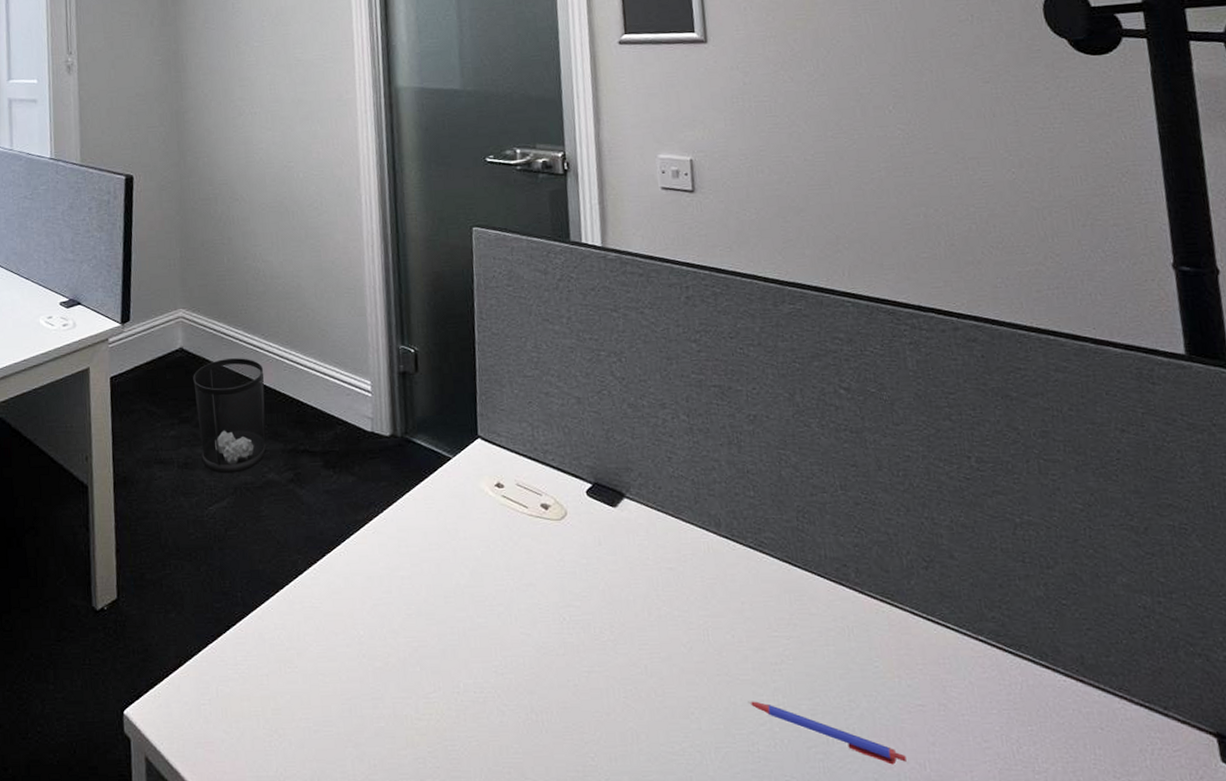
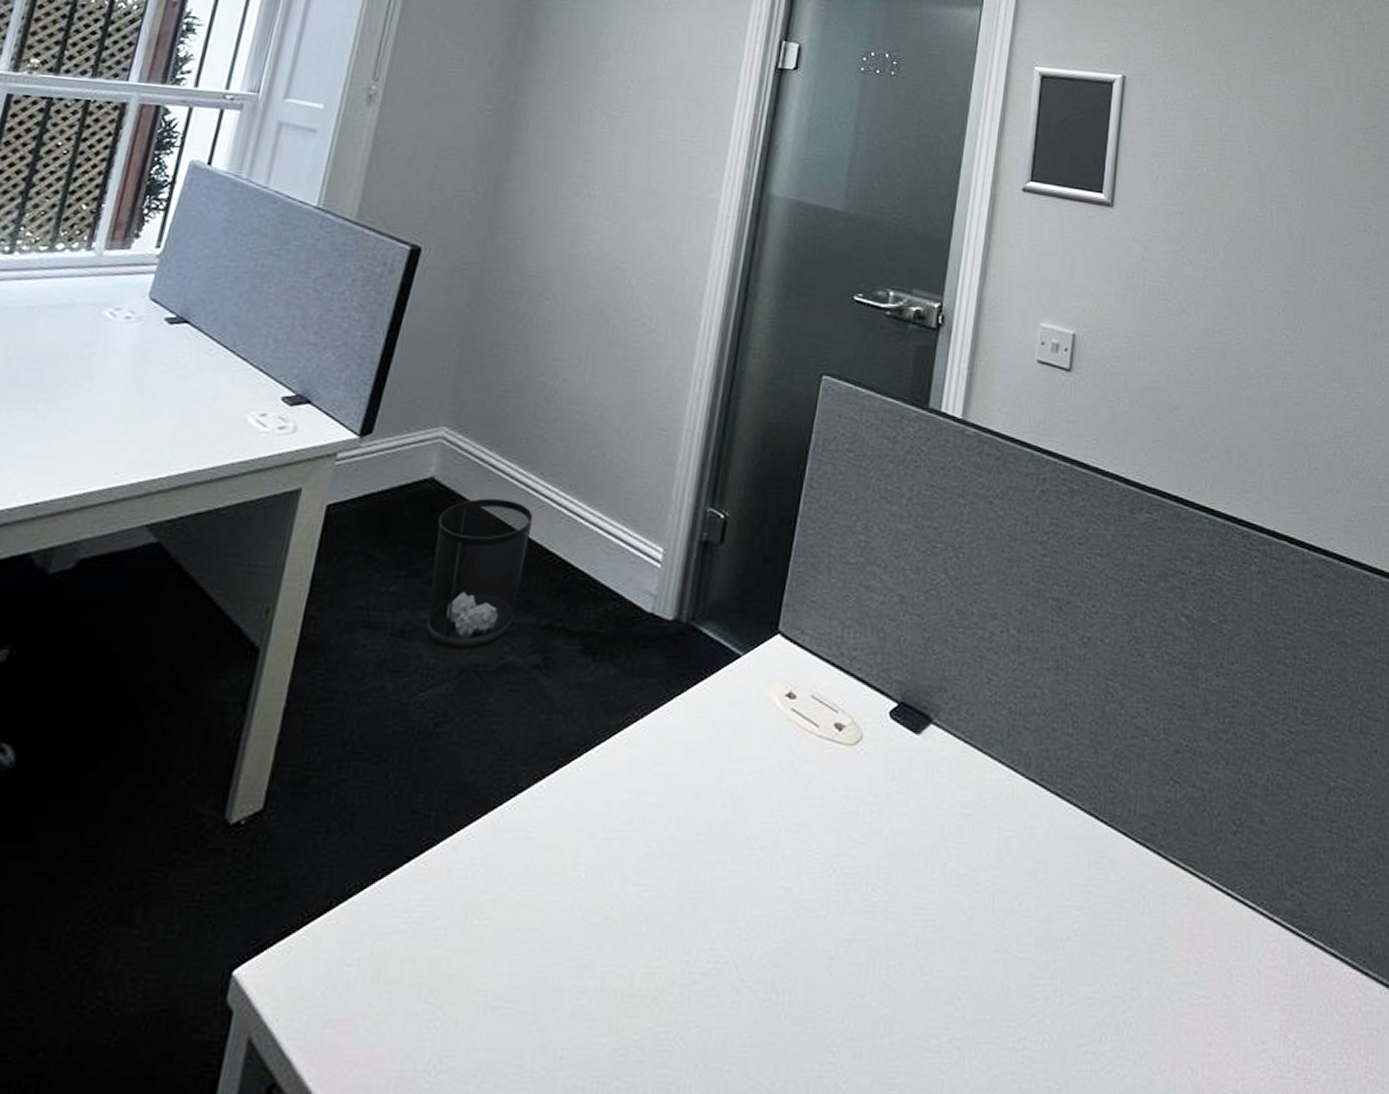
pen: present [748,701,907,765] -> none [1023,985,1179,1069]

